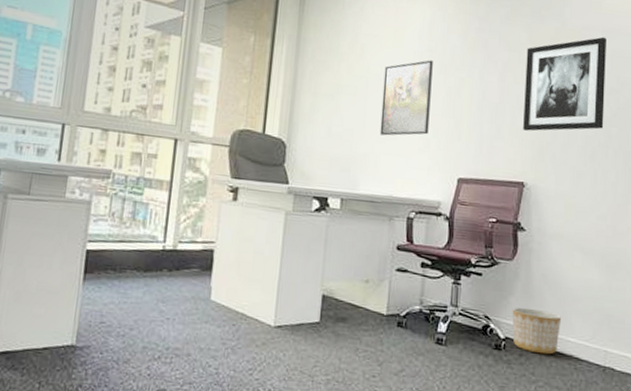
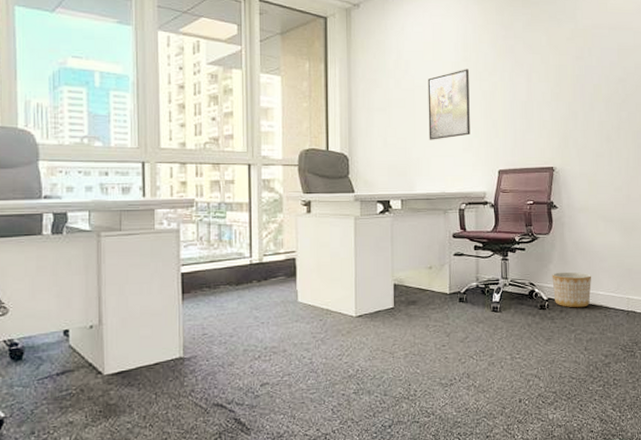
wall art: present [523,36,606,131] -> none [547,33,615,122]

